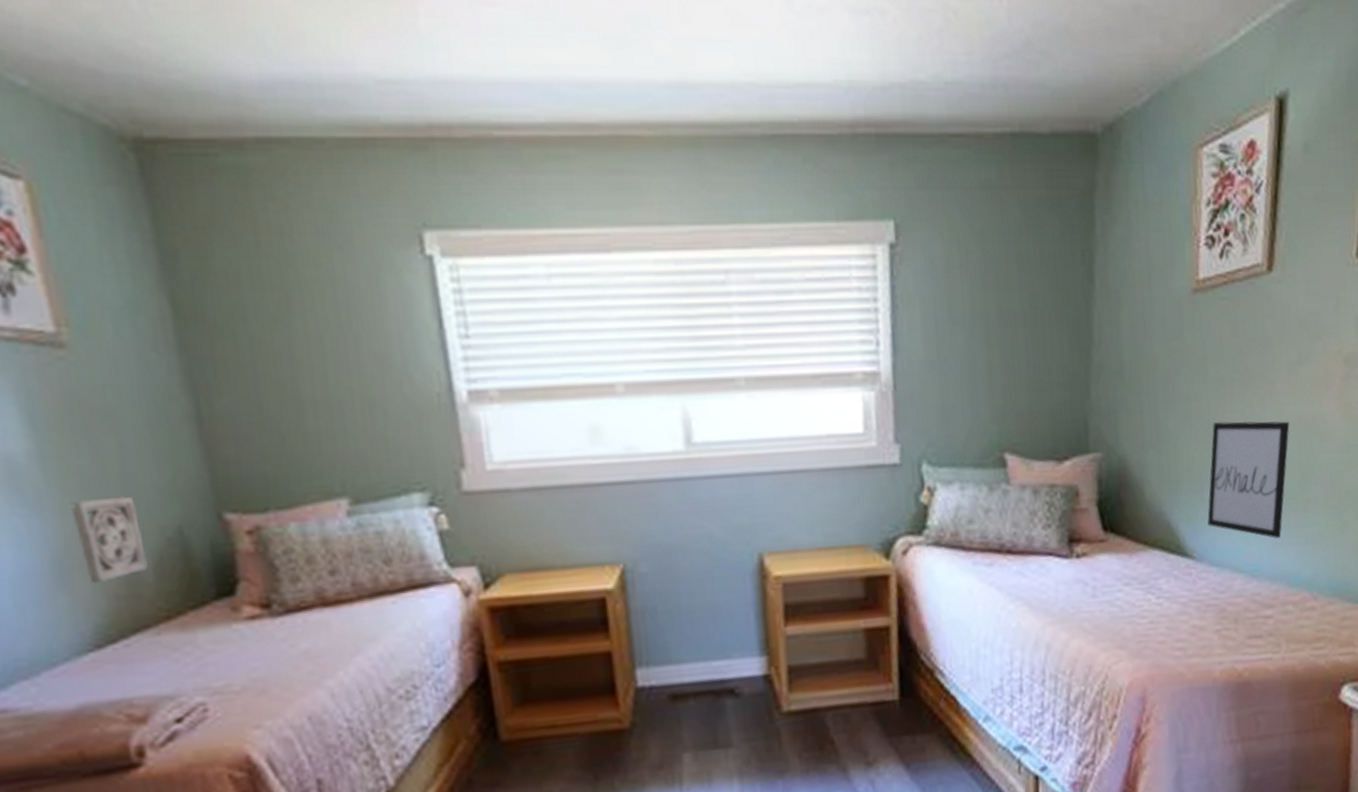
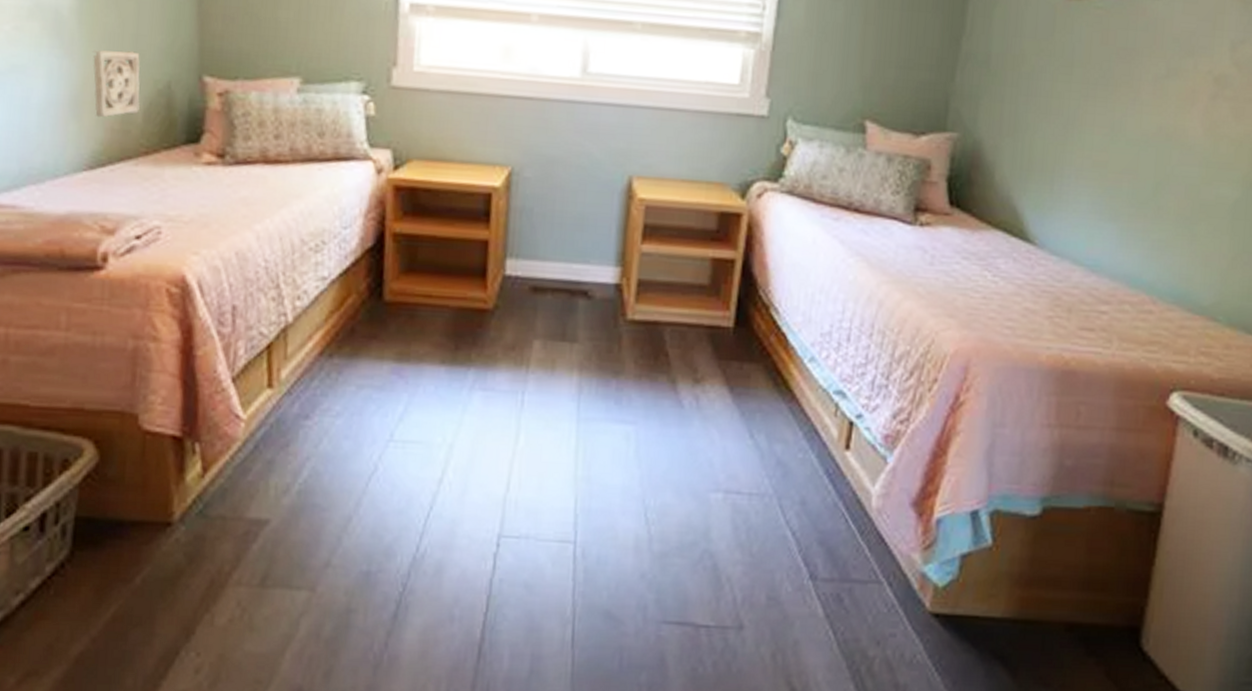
wall art: present [1207,421,1290,538] -> none [1054,120,1150,239]

